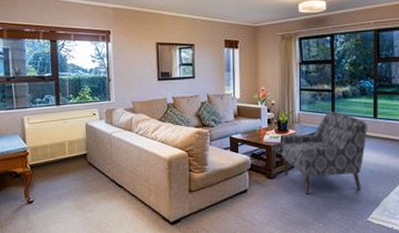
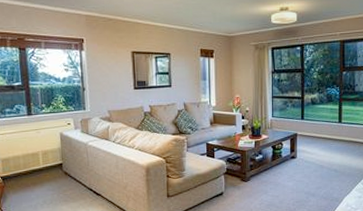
chair: present [282,110,367,195] -> none [256,116,333,195]

